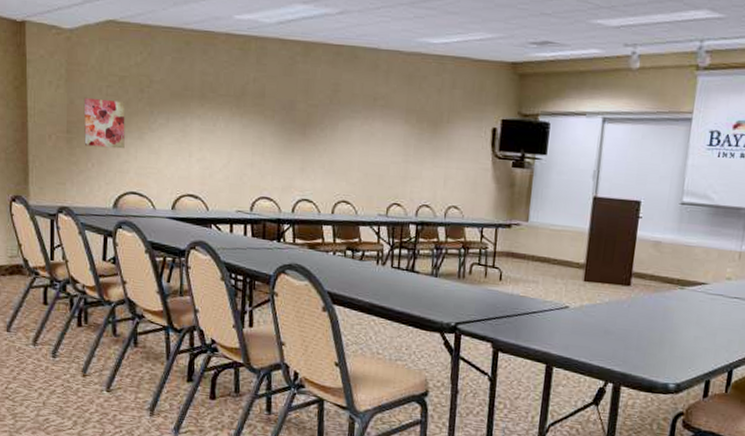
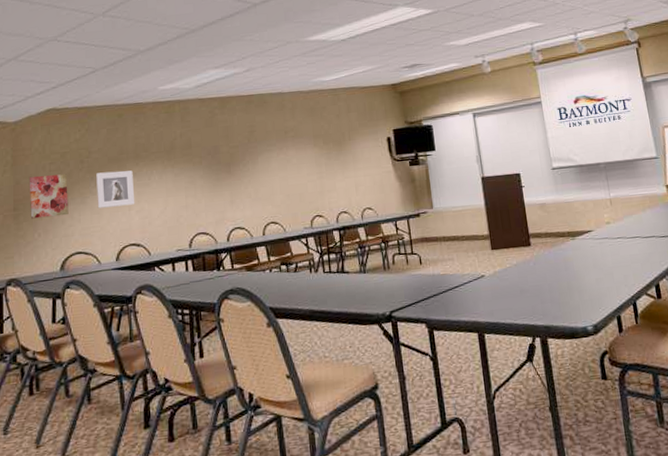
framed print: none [155,107,197,151] -> present [96,170,135,209]

